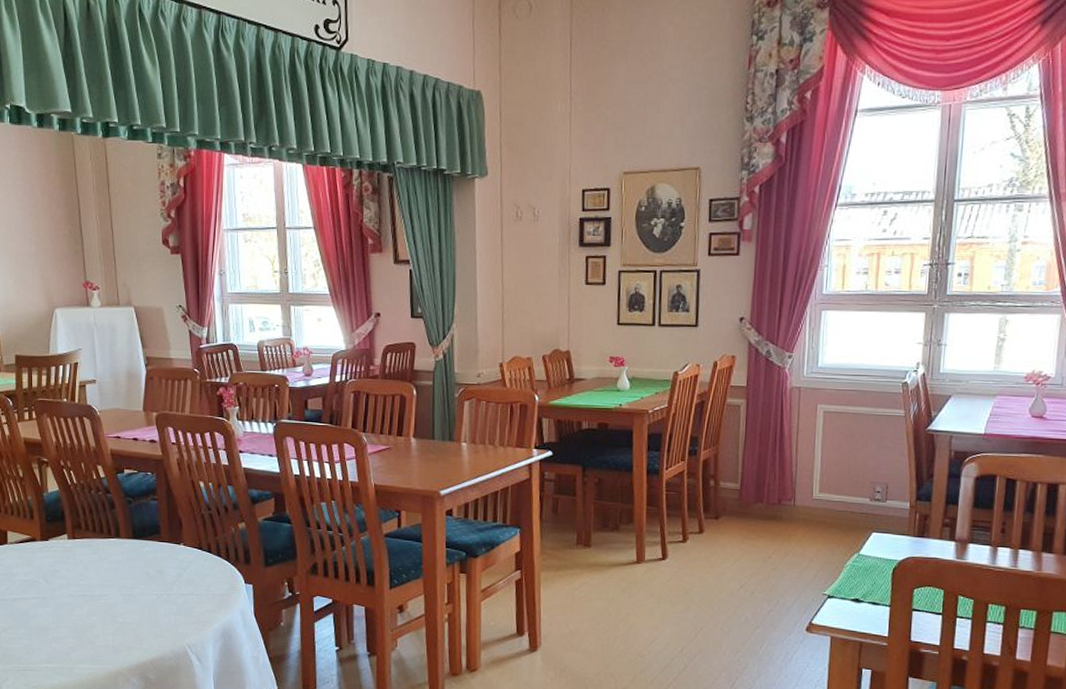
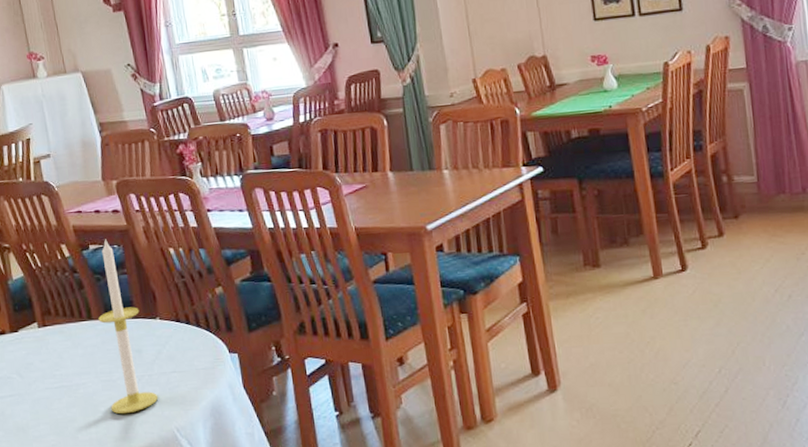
candle: none [126,465,174,627] -> present [98,239,159,414]

